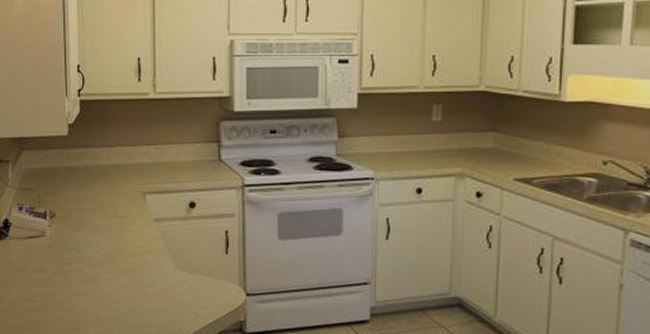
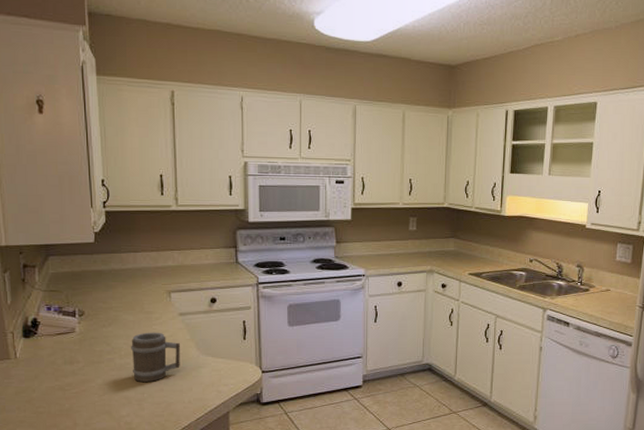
barrel: none [102,239,154,298] -> present [131,332,180,382]

